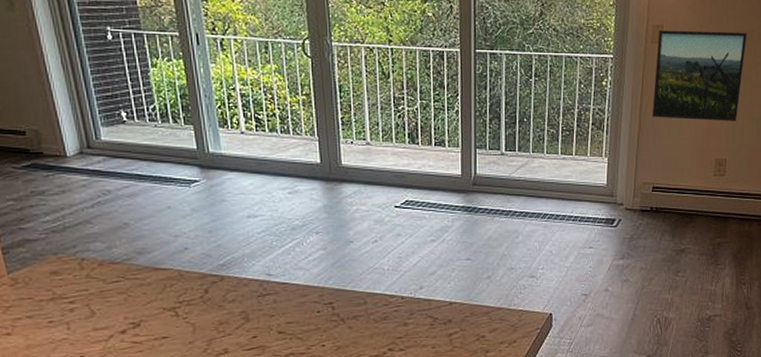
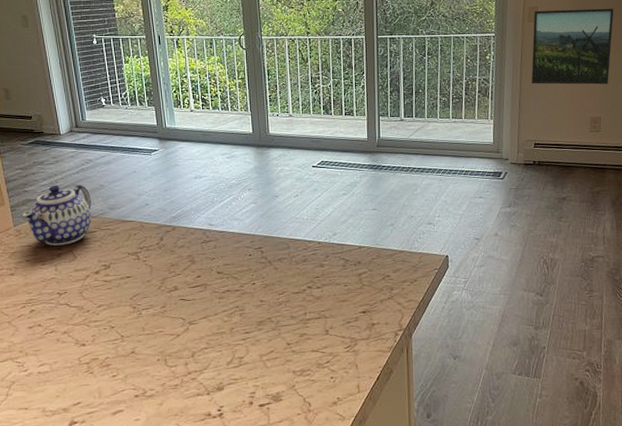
teapot: none [18,221,114,299] -> present [22,184,91,246]

